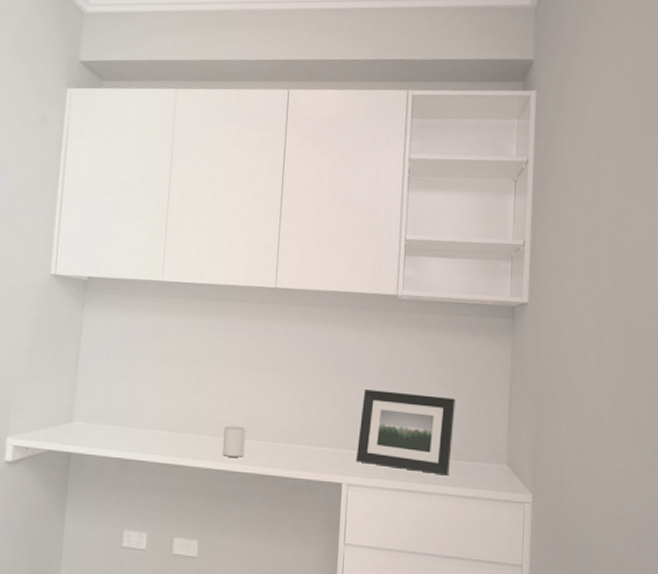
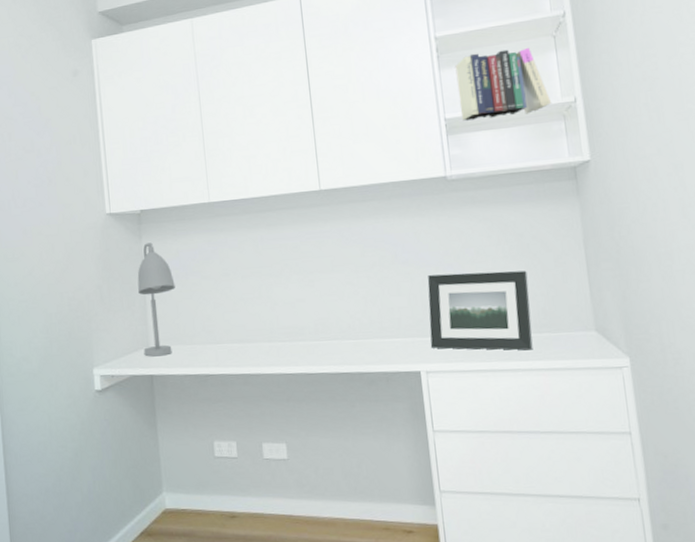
desk lamp: none [65,312,112,434] -> present [137,242,175,357]
mug: present [223,425,246,457] -> none [292,329,317,360]
books: none [421,181,503,249] -> present [455,48,552,121]

